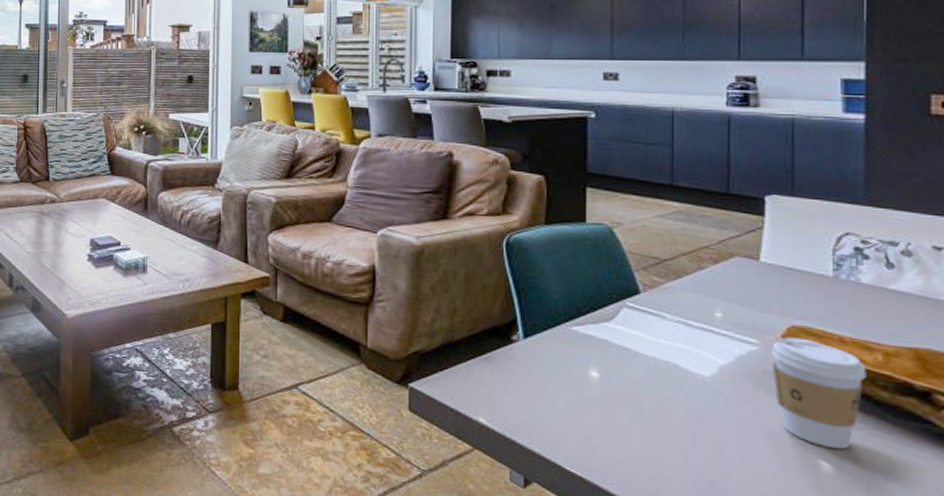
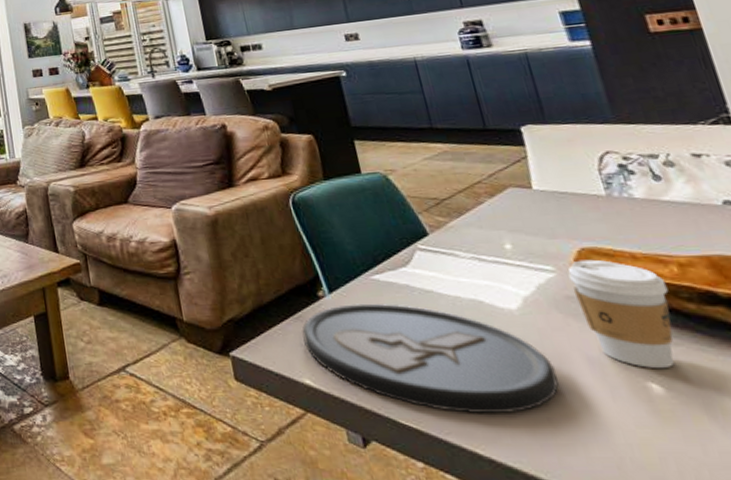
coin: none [487,351,731,473] -> present [302,303,559,415]

